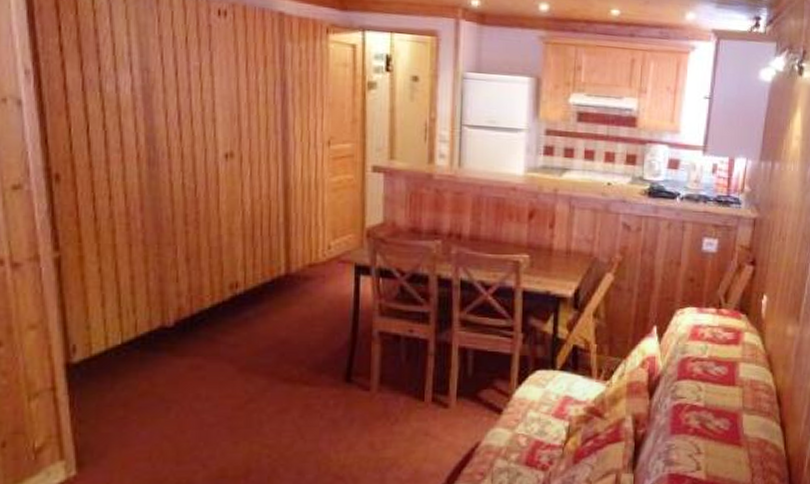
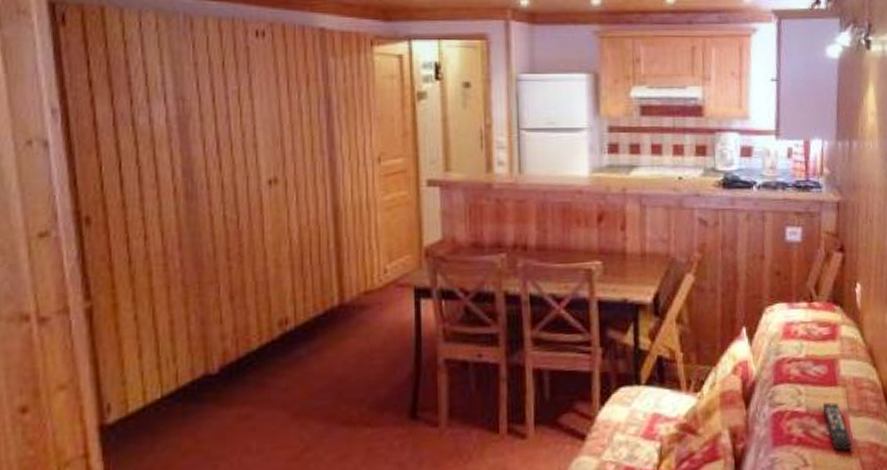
remote control: none [719,399,742,444] -> present [822,401,852,451]

